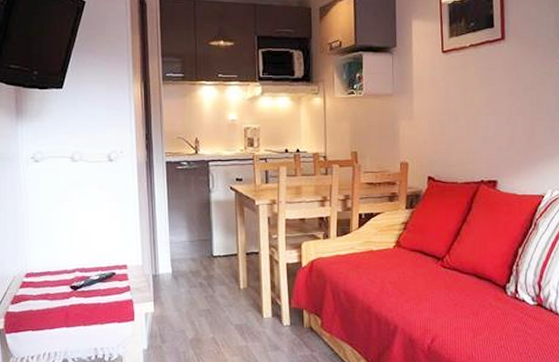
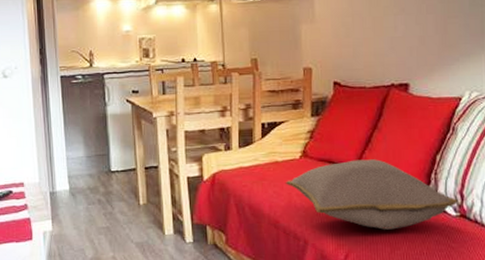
cushion: none [378,251,537,317] -> present [285,159,459,230]

